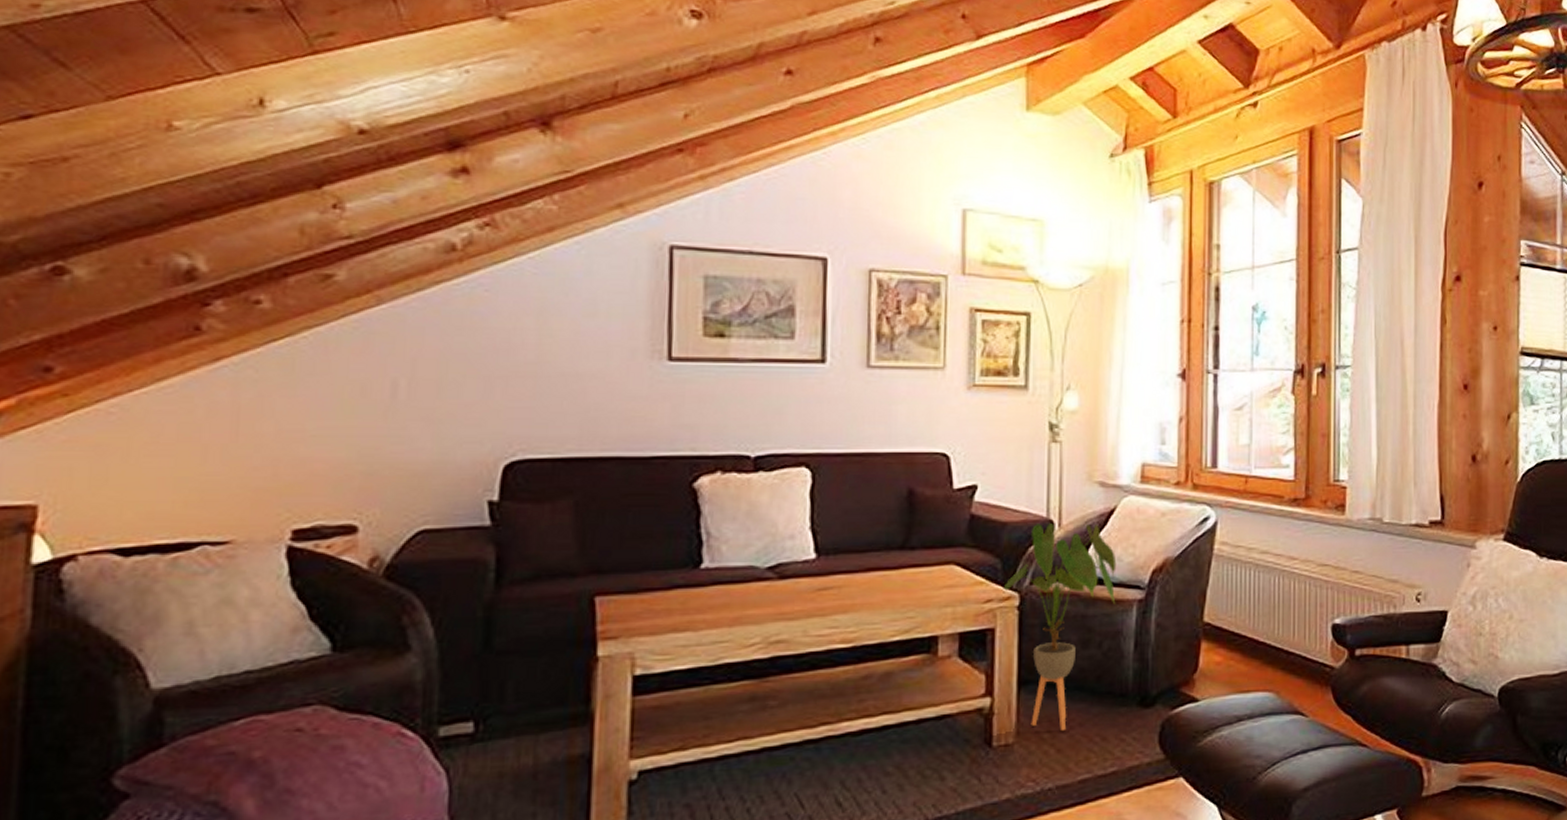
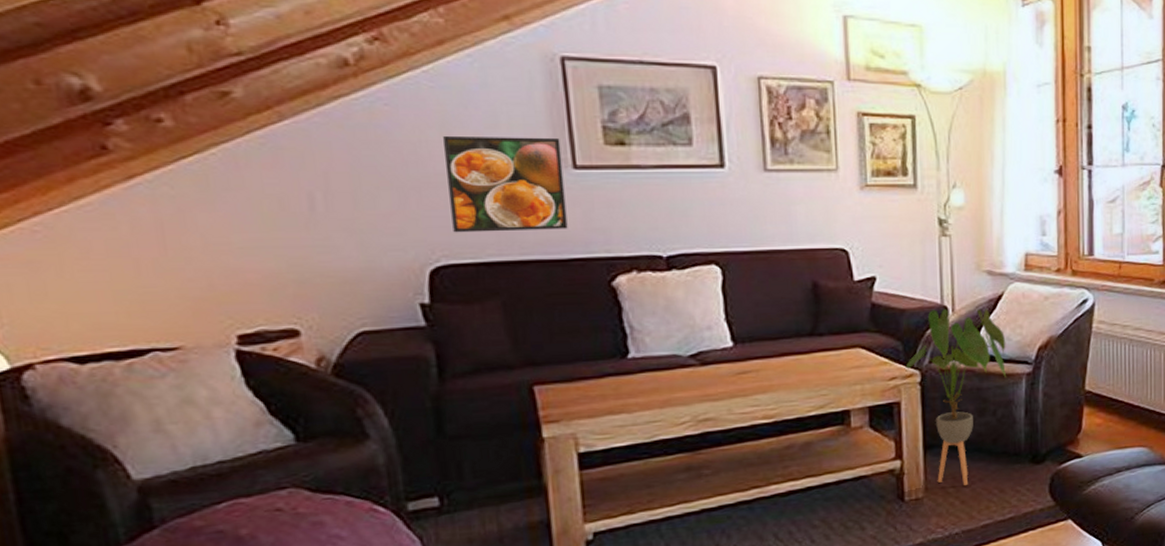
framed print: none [535,323,658,426] -> present [443,135,568,233]

